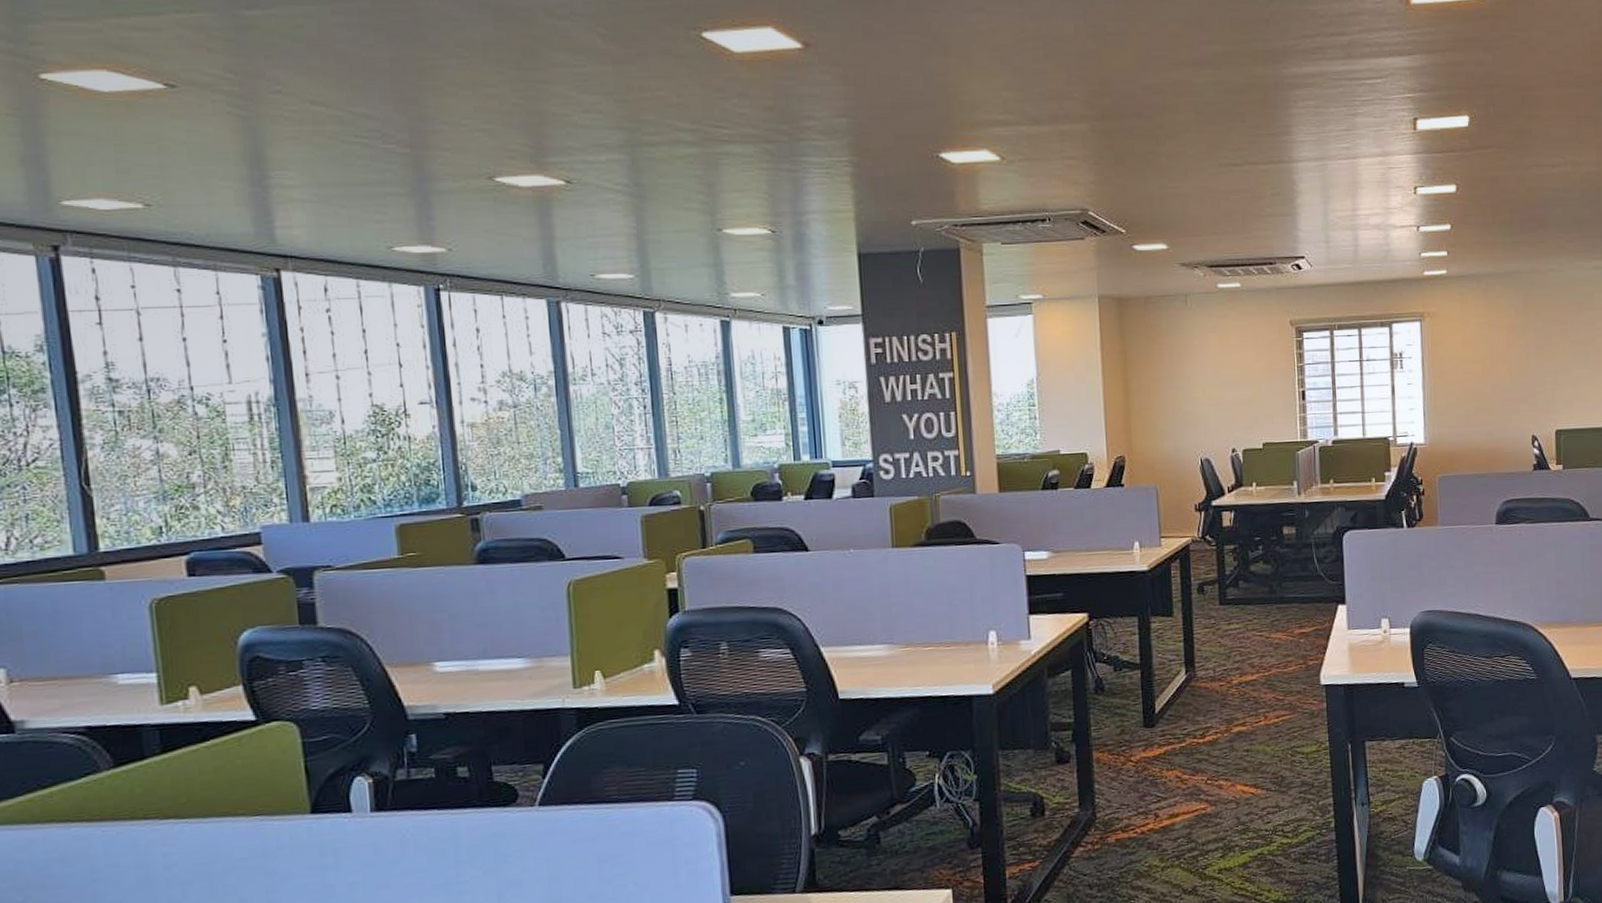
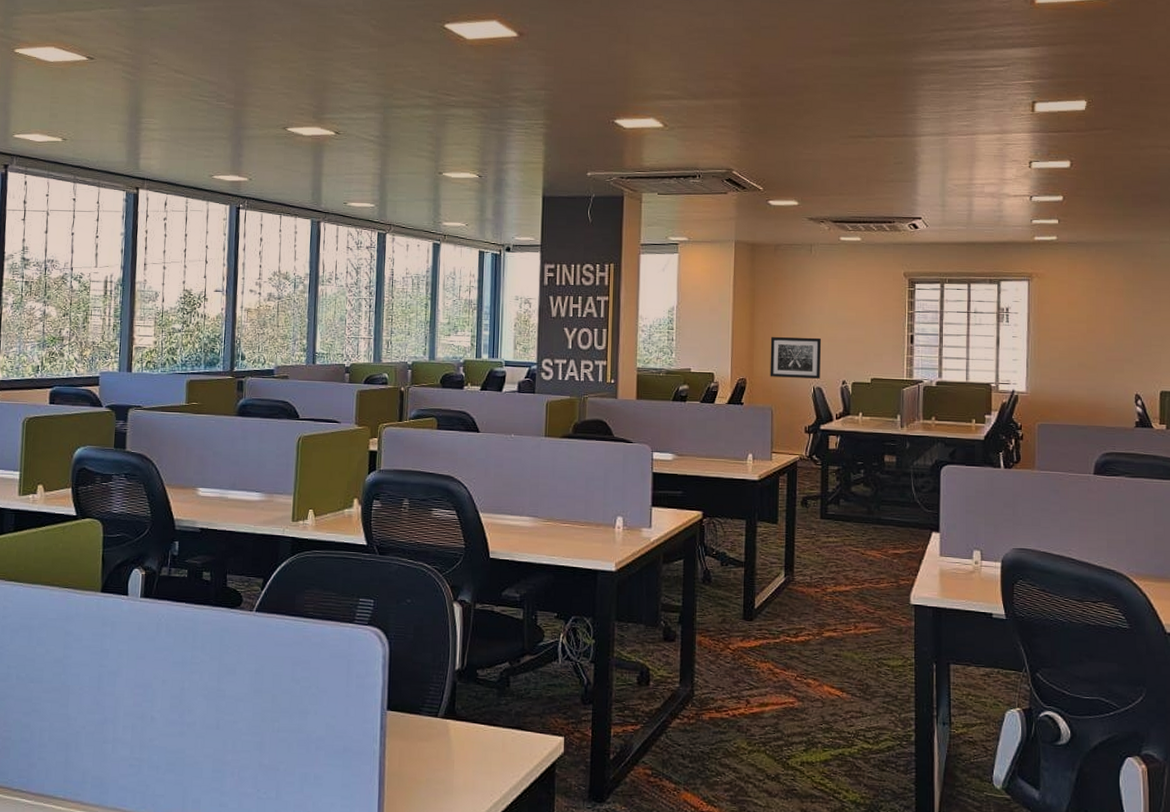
wall art: none [1148,402,1208,452] -> present [770,337,822,379]

